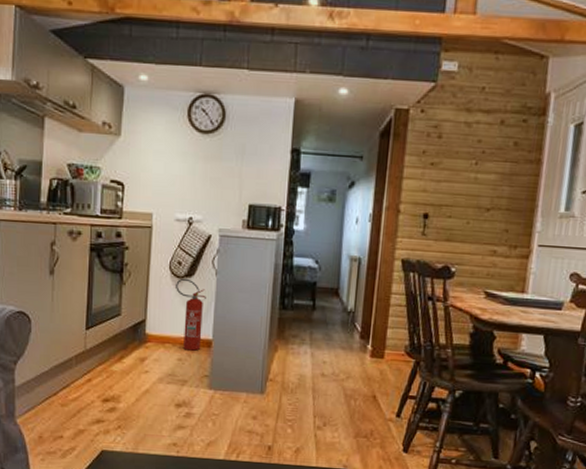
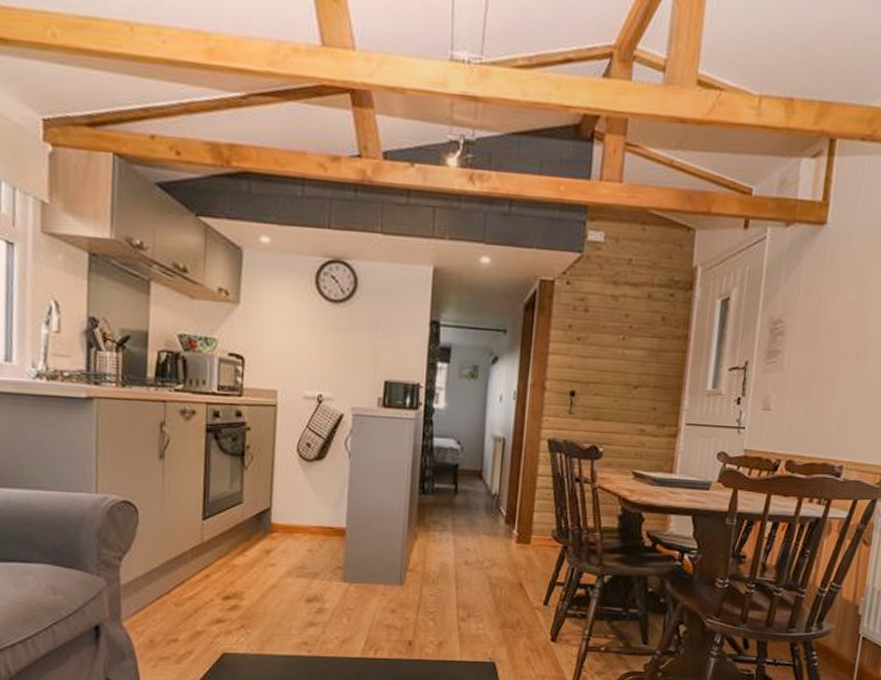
fire extinguisher: present [176,278,206,351] -> none [305,461,339,541]

